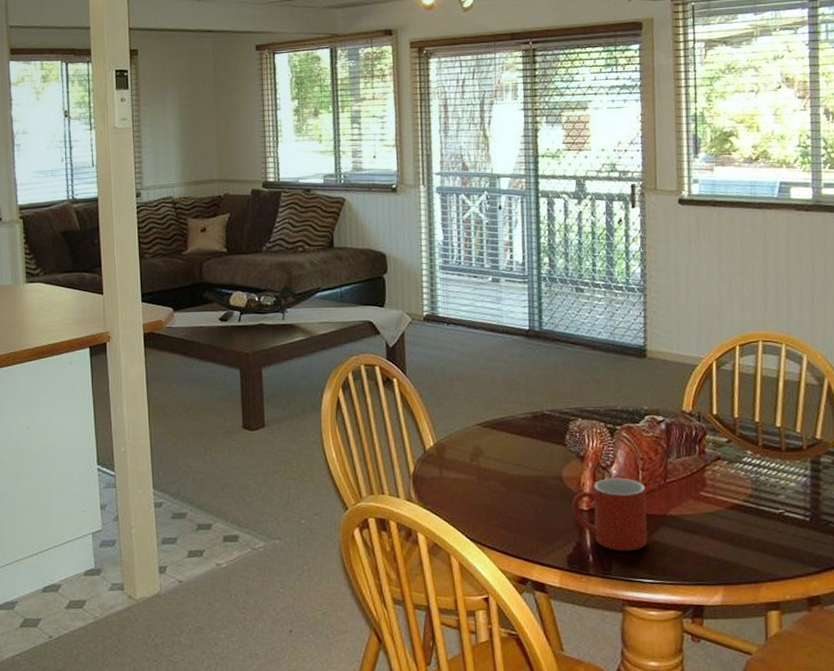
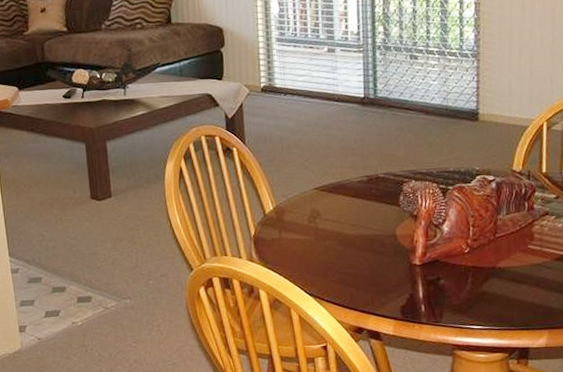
mug: present [572,478,648,551] -> none [405,234,477,301]

